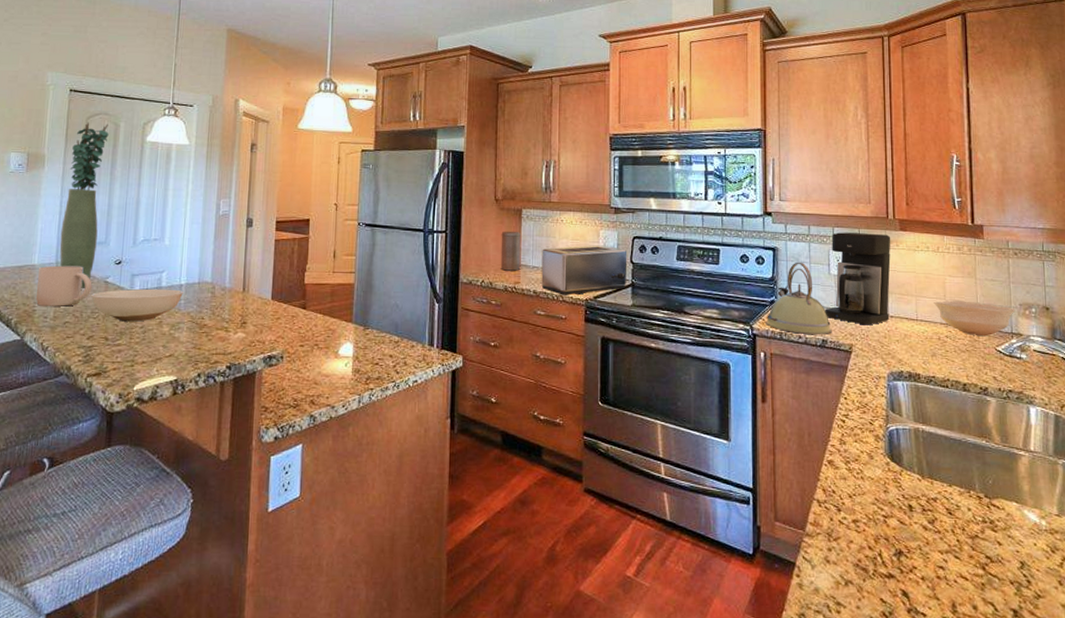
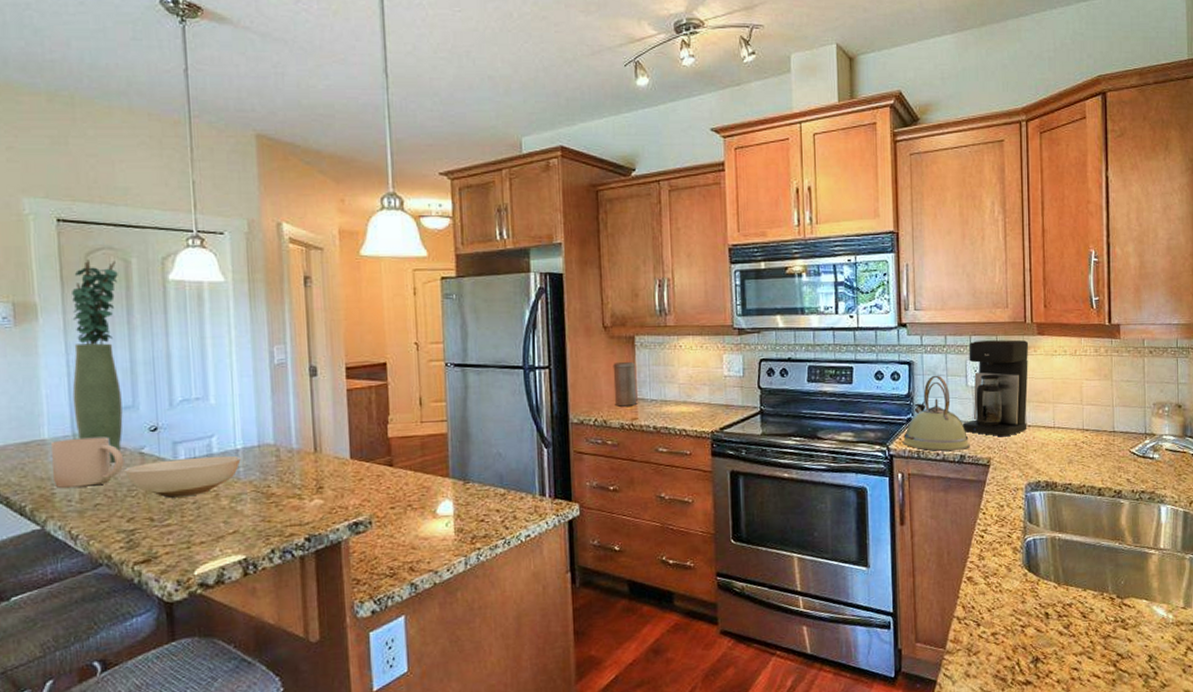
toaster: present [541,245,628,295] -> none [660,370,755,429]
bowl: present [934,300,1015,337] -> none [1071,404,1149,440]

